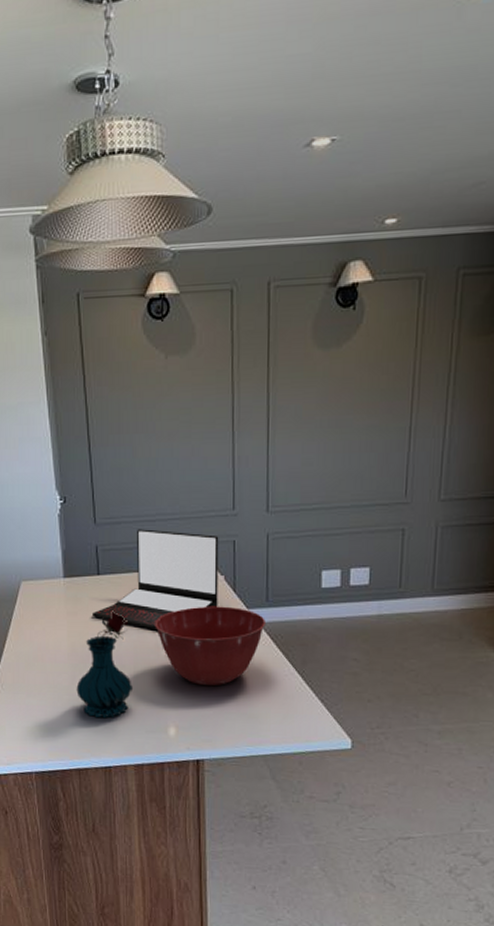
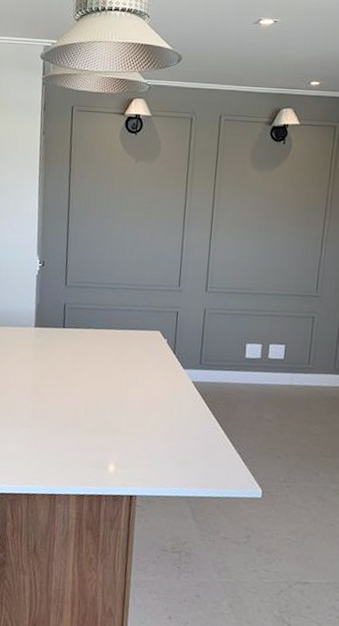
vase: present [76,610,134,719] -> none [34,359,84,451]
laptop: present [91,529,219,629] -> none [54,294,165,378]
mixing bowl: present [155,606,265,686] -> none [106,362,198,432]

